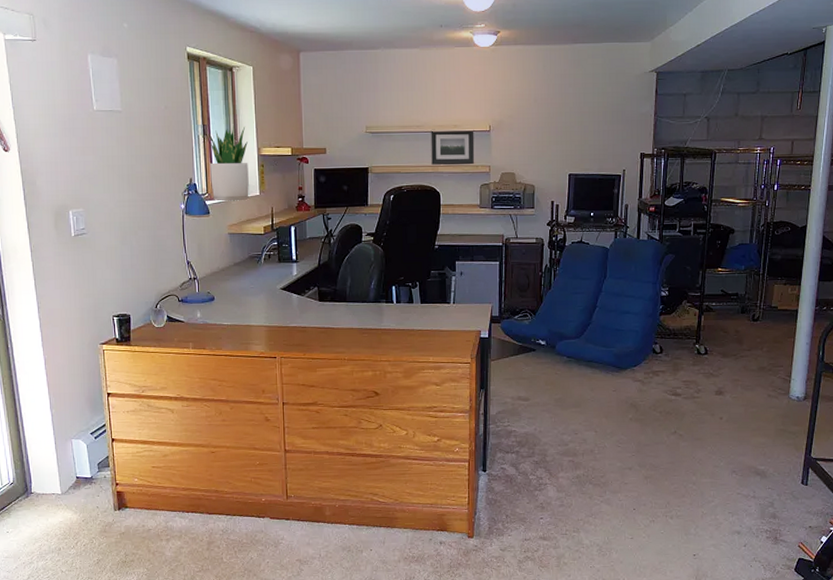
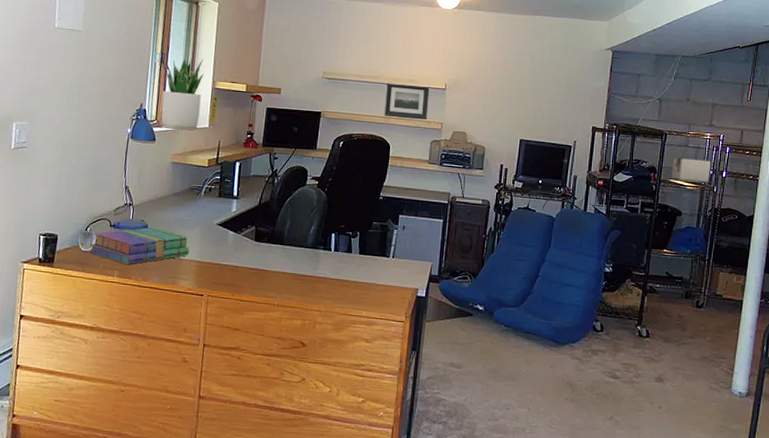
books: none [162,298,258,337] -> present [90,227,190,265]
box: none [723,175,762,199] -> present [672,157,710,183]

